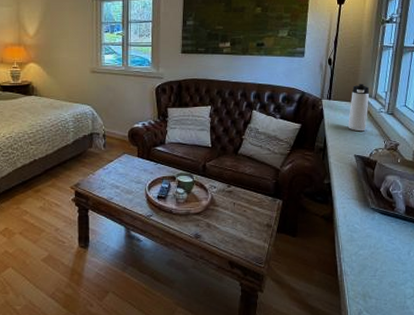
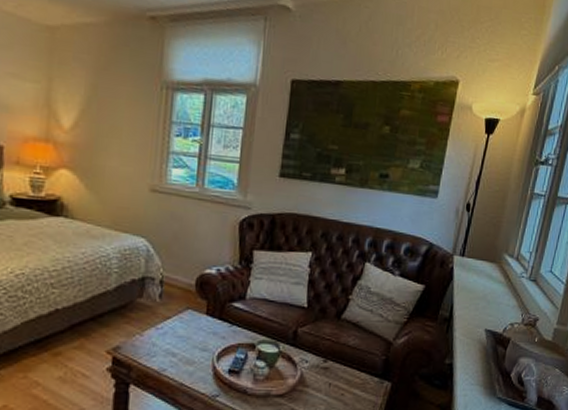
thermos bottle: present [348,84,370,132] -> none [481,239,512,300]

